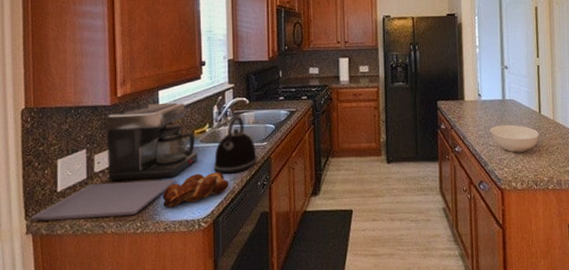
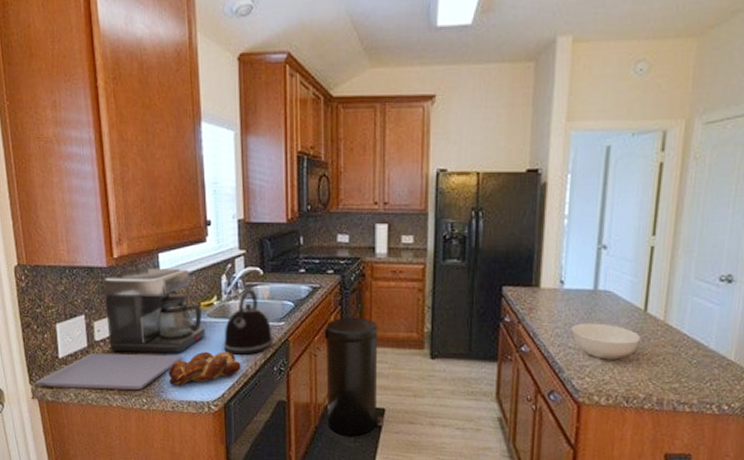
pedal bin: none [299,133,353,239] -> present [322,317,385,437]

